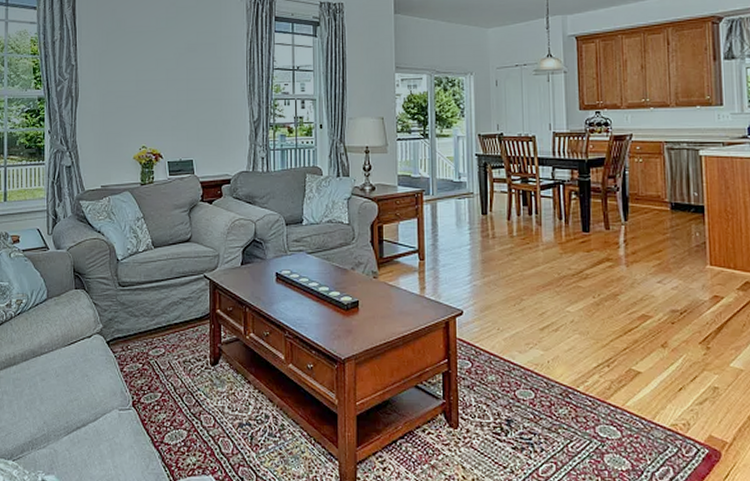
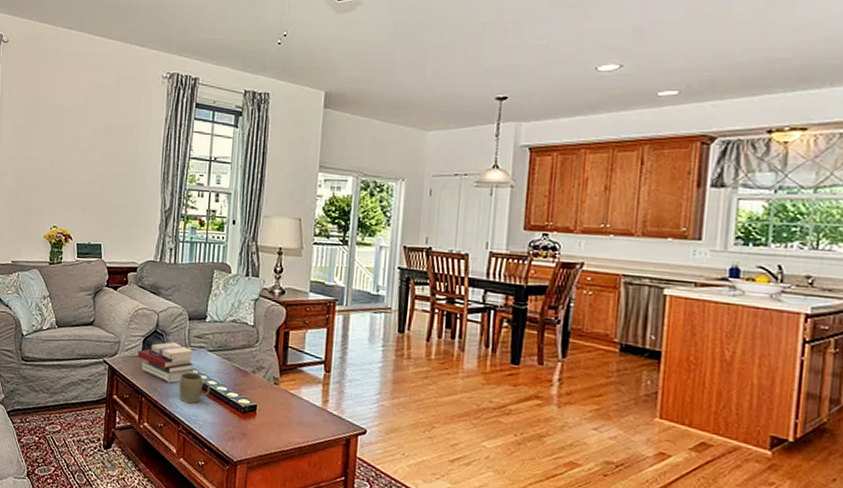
books: none [238,249,296,290] -> present [137,342,195,383]
mug: none [282,276,313,308] -> present [178,372,210,404]

